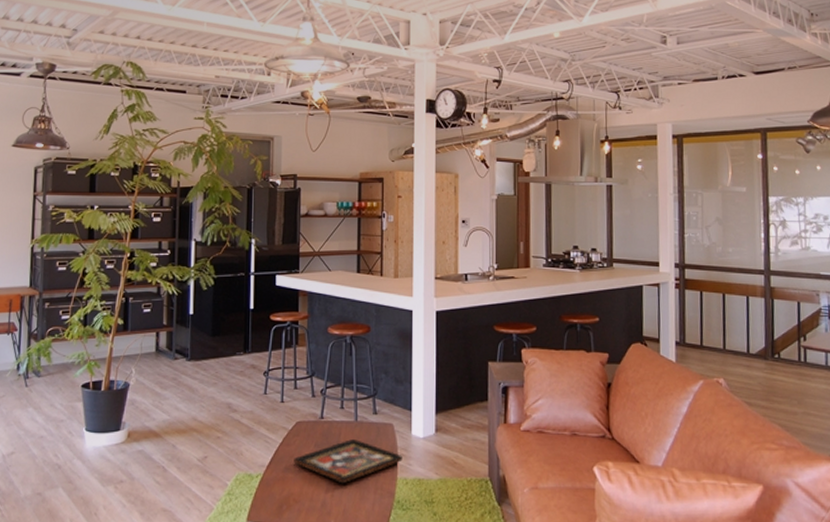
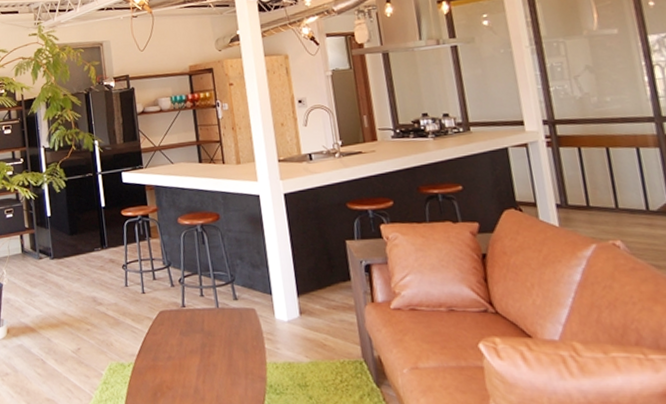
decorative tray: present [294,439,402,484] -> none [161,326,270,370]

